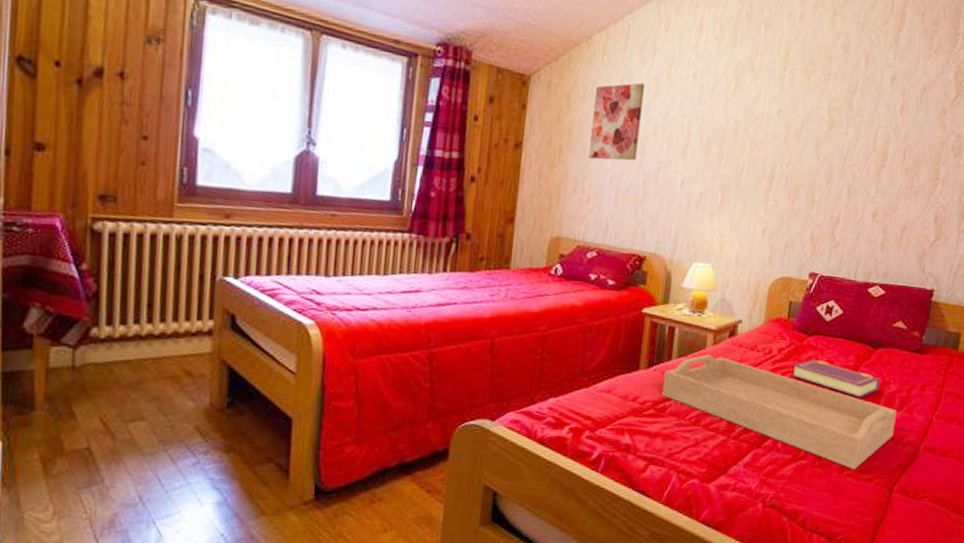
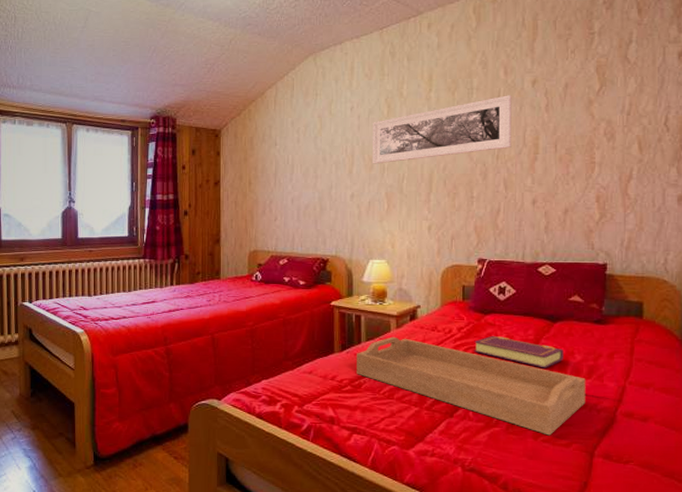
wall art: present [588,82,645,161] -> none [271,121,311,186]
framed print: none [710,88,869,151] -> present [373,95,512,164]

